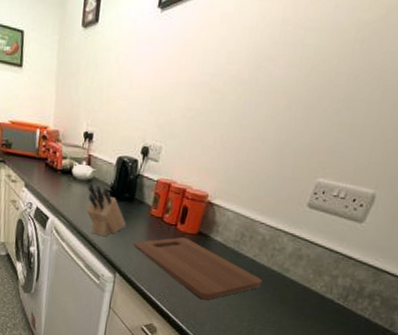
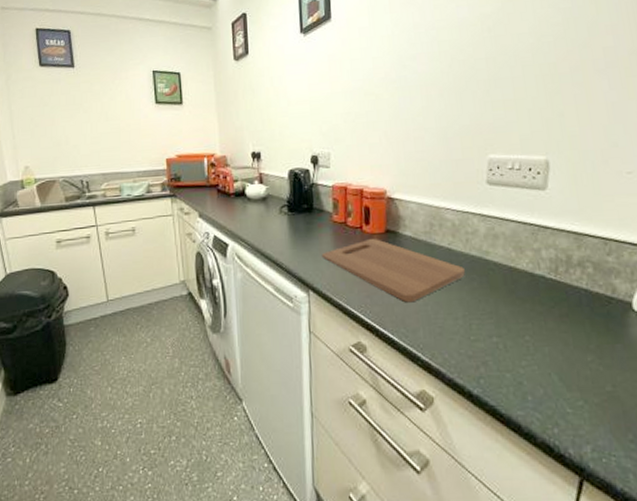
knife block: present [86,182,126,237] -> none [263,200,310,254]

